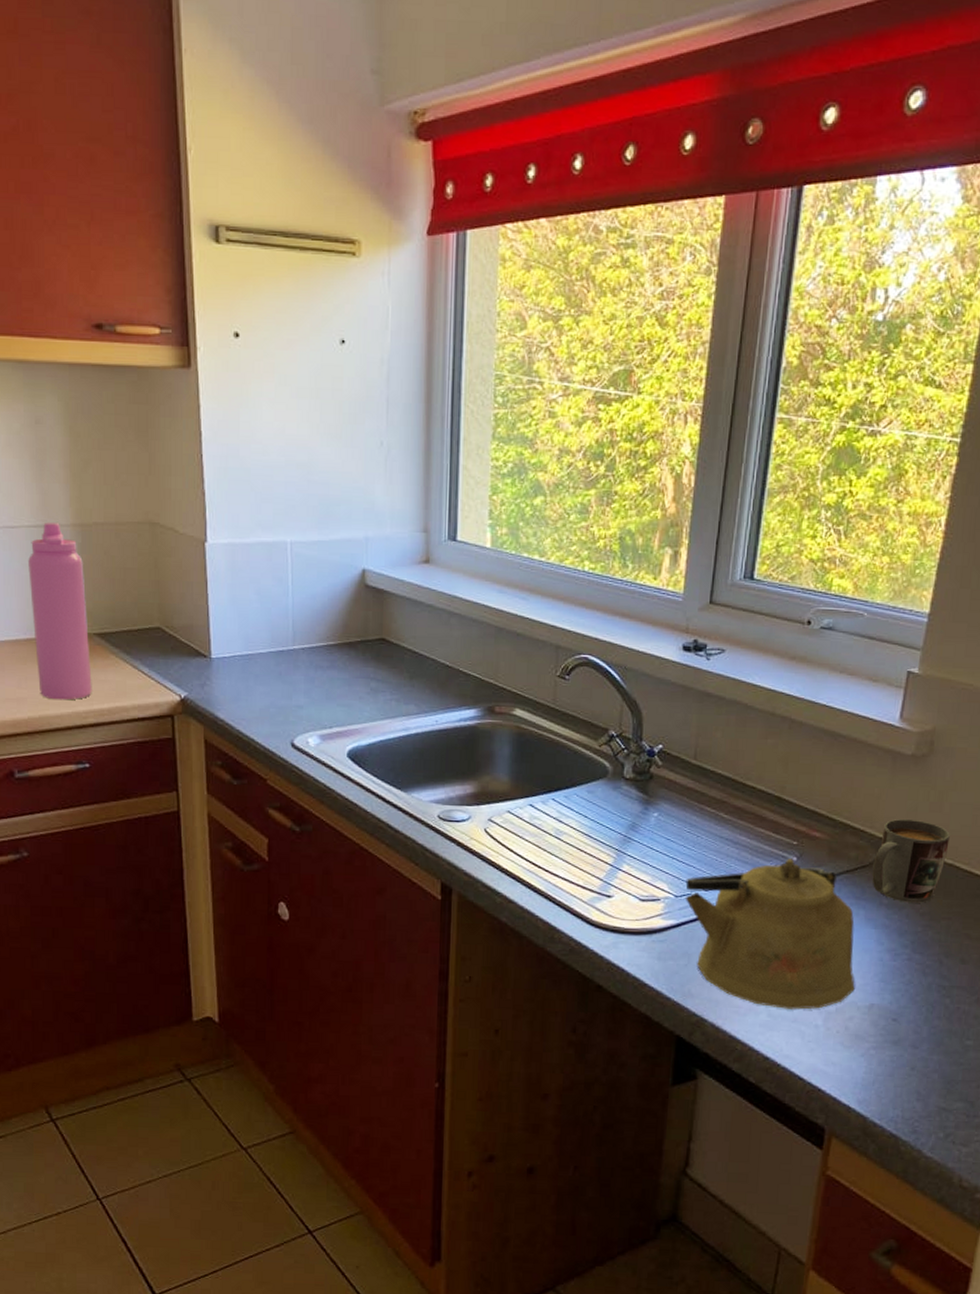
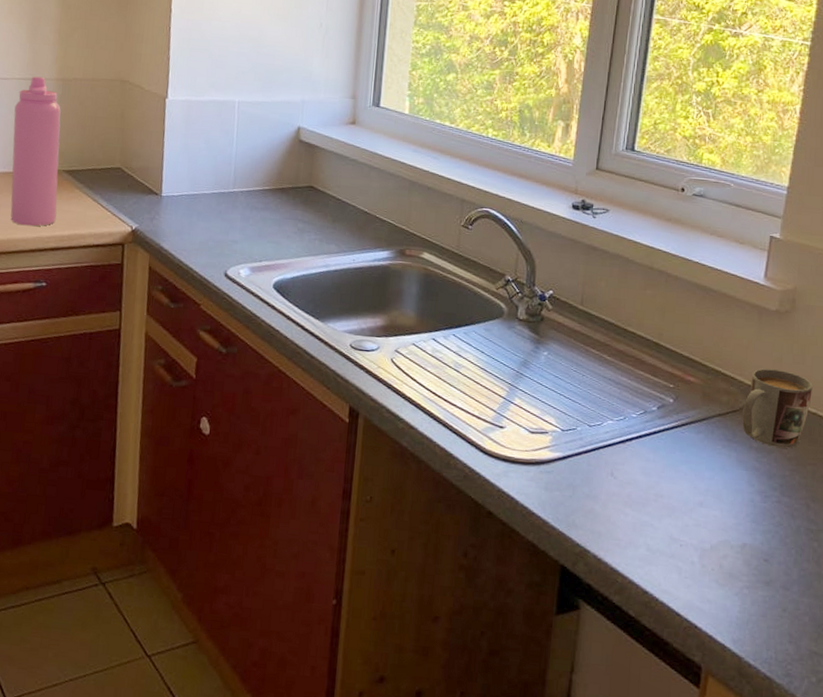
kettle: present [685,858,855,1010] -> none [570,400,728,546]

